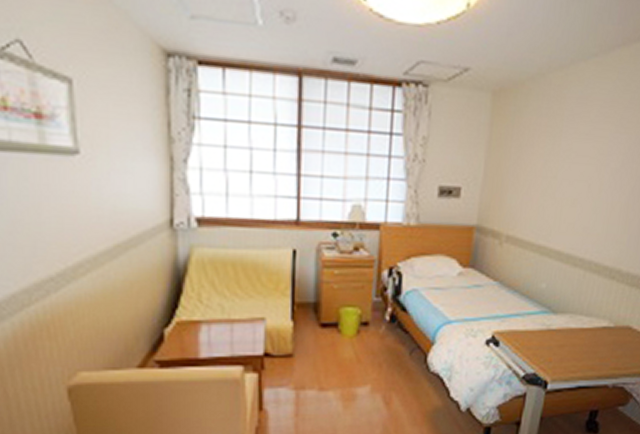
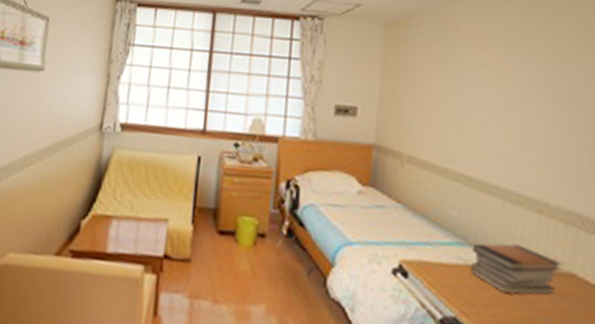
book stack: none [551,308,624,349] -> present [471,243,563,295]

